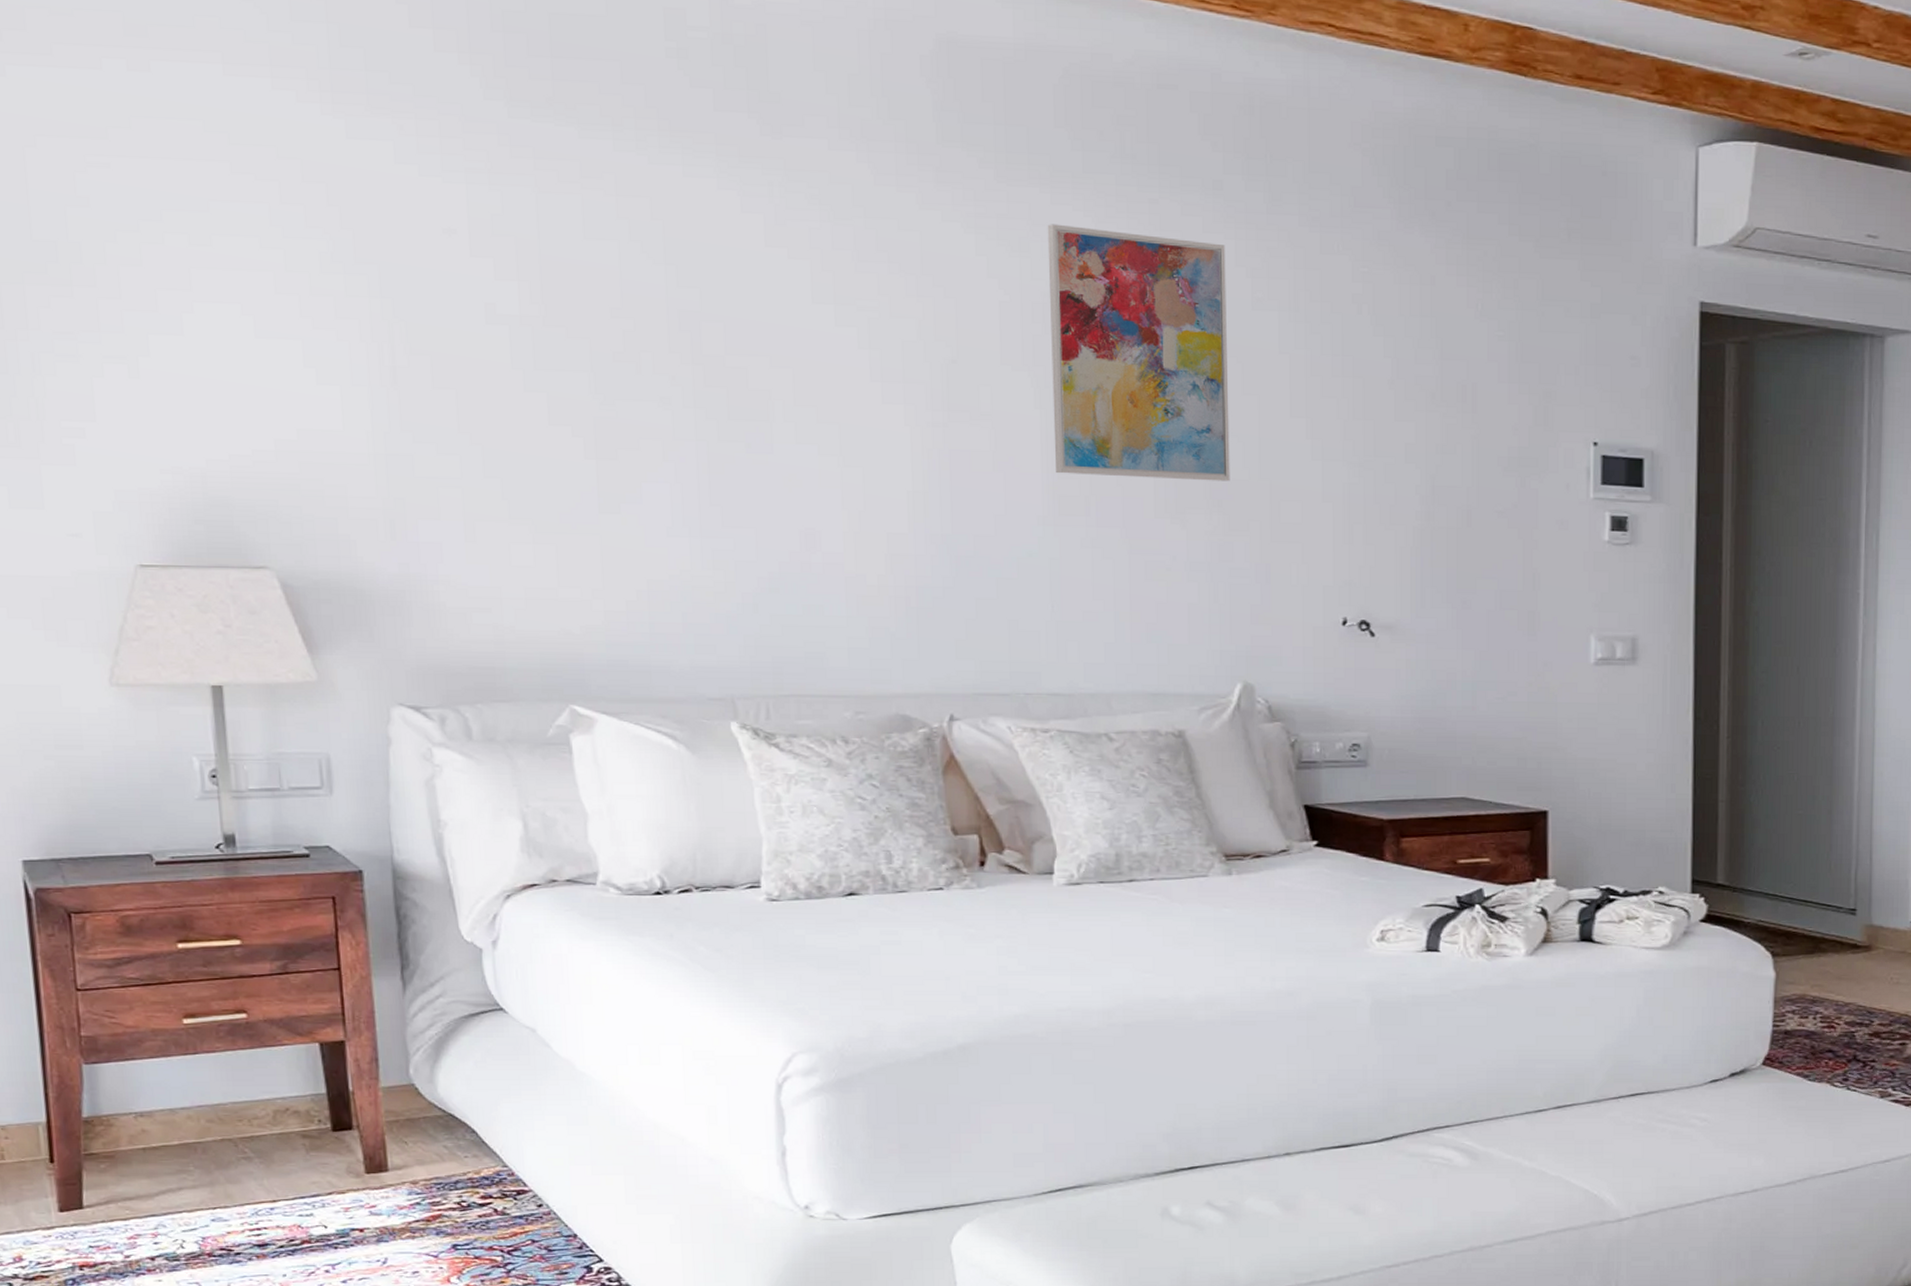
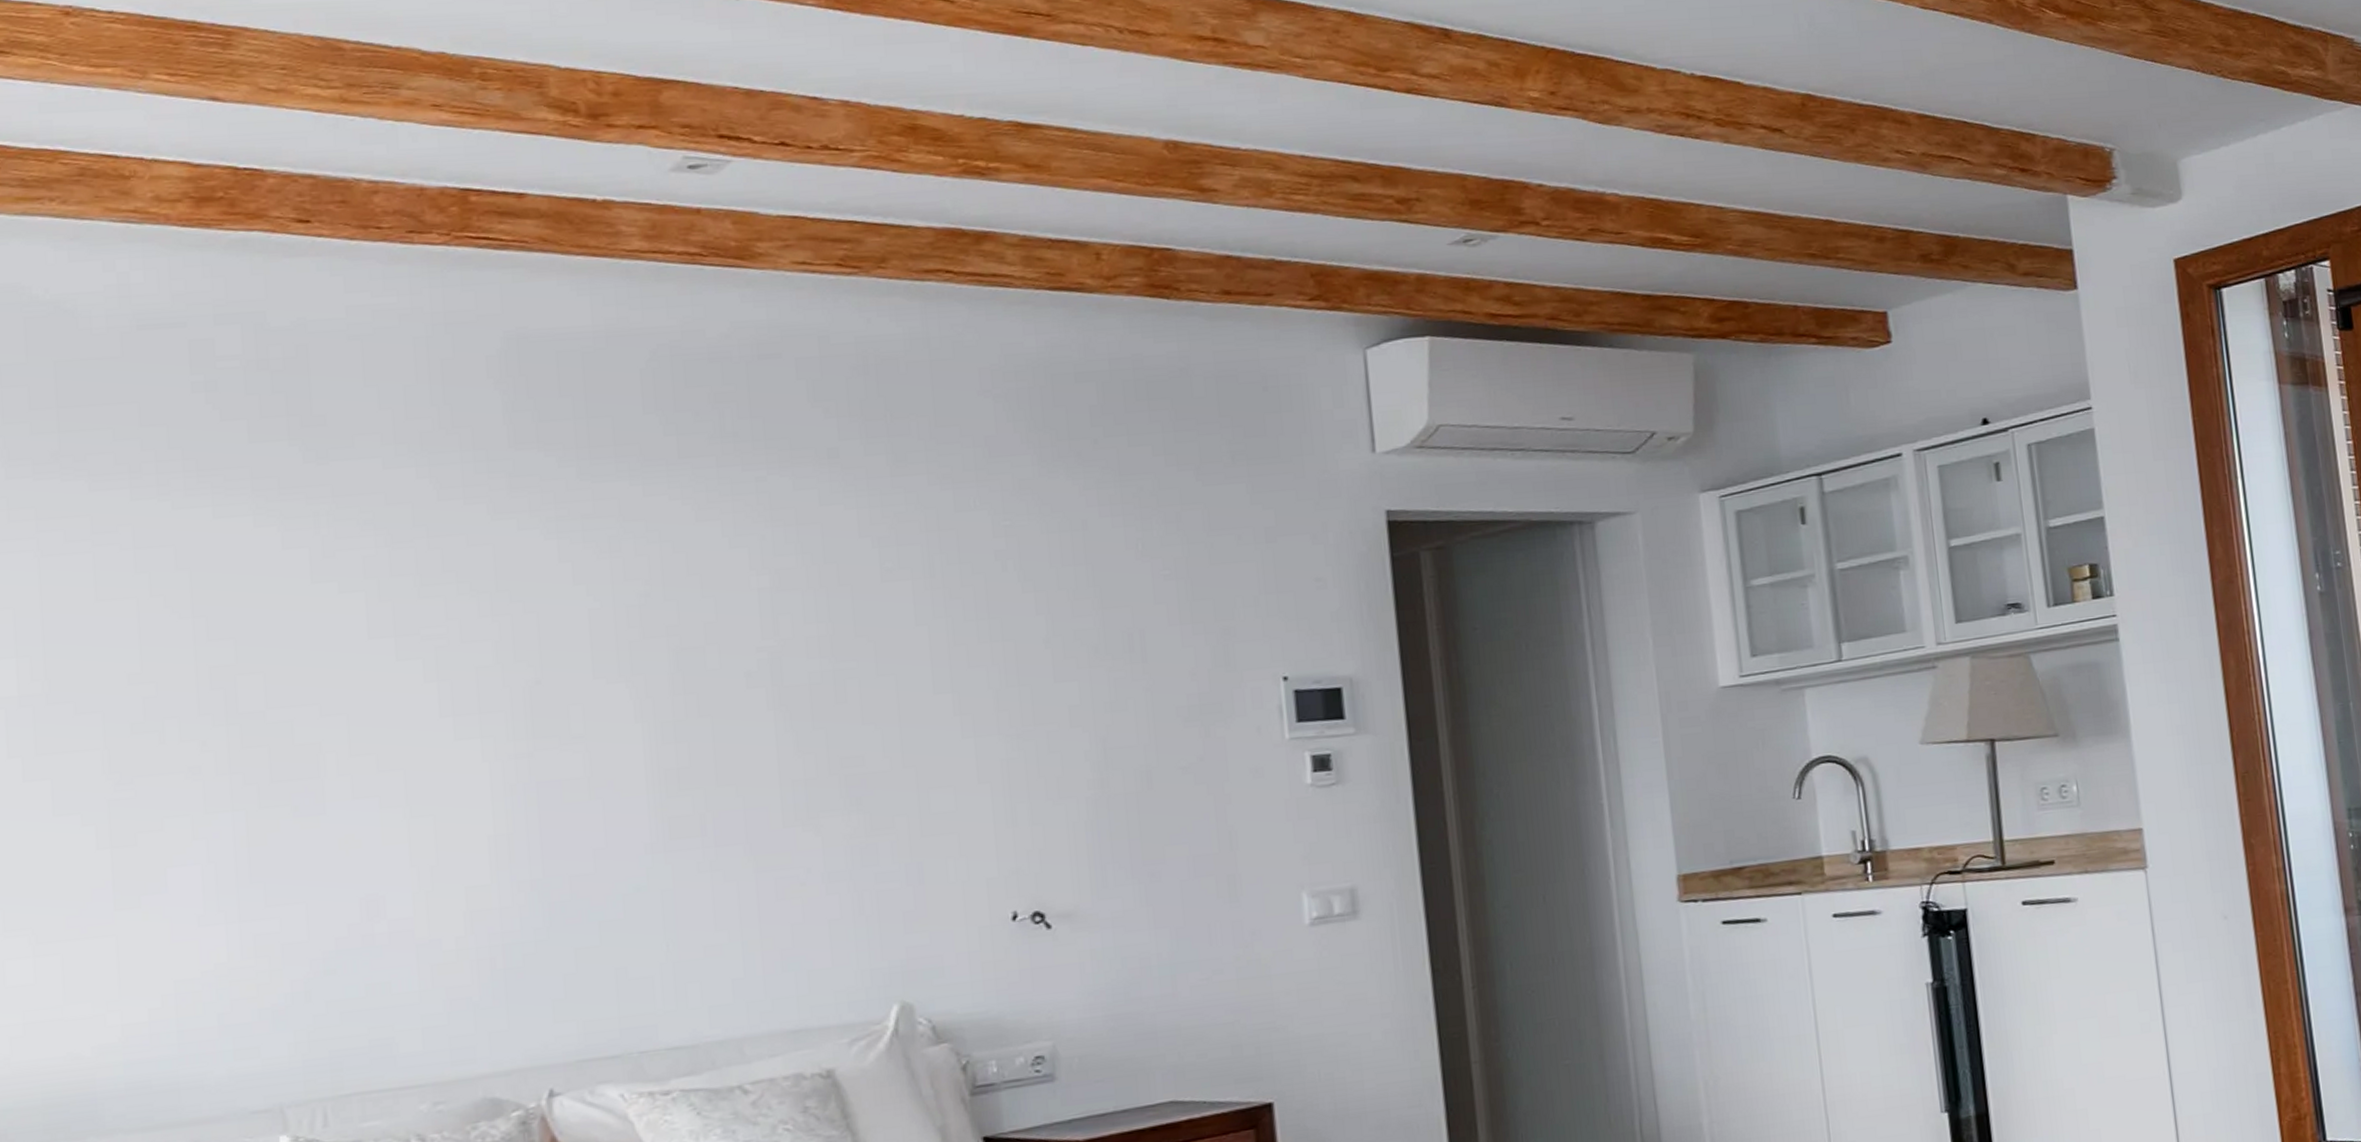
wall art: present [1047,224,1230,482] -> none [640,515,869,793]

